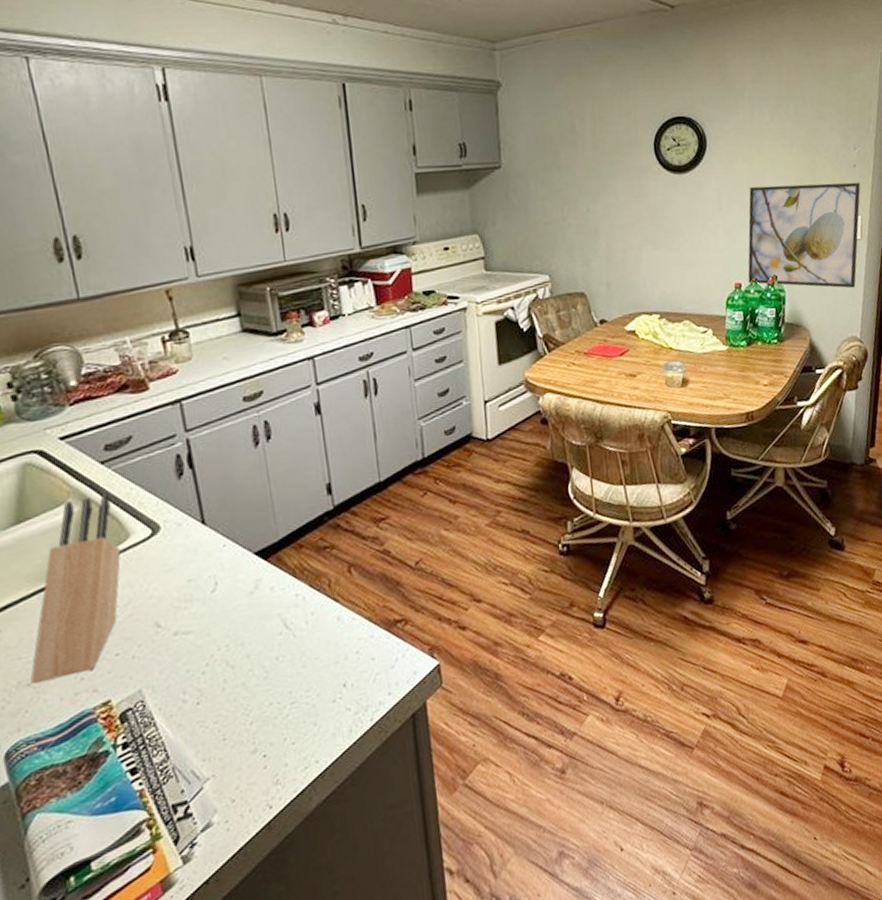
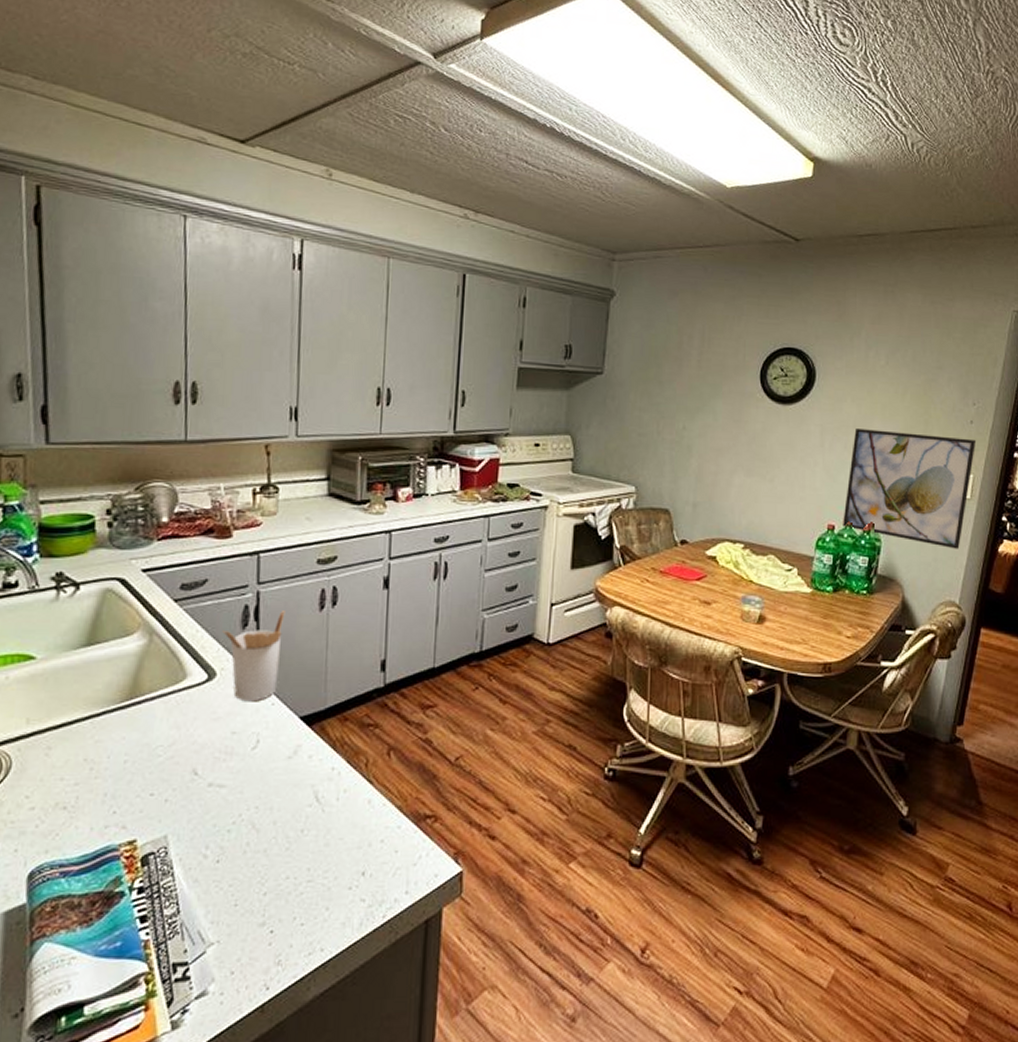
knife block: present [30,494,122,684] -> none [67,631,176,807]
utensil holder: none [158,453,226,549] -> present [222,611,285,702]

